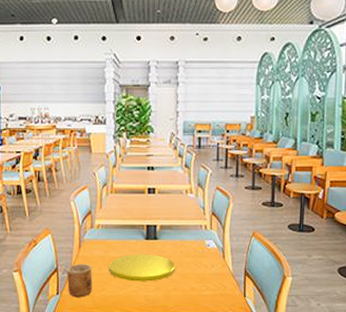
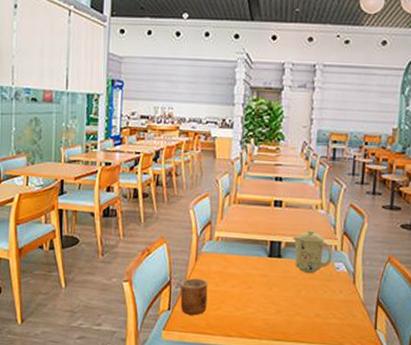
plate: present [109,254,175,282] -> none [226,272,300,304]
mug: none [167,212,203,251] -> present [293,229,333,273]

